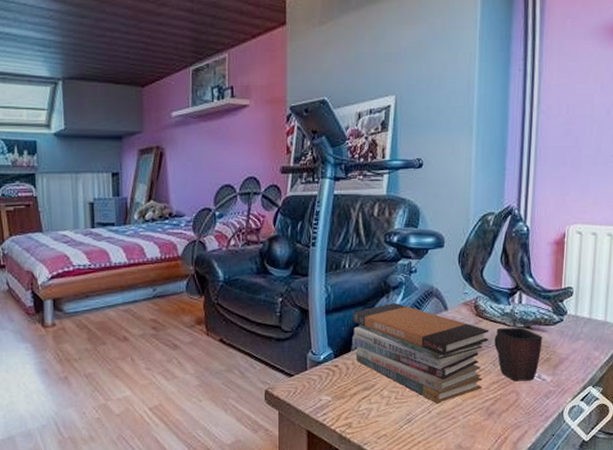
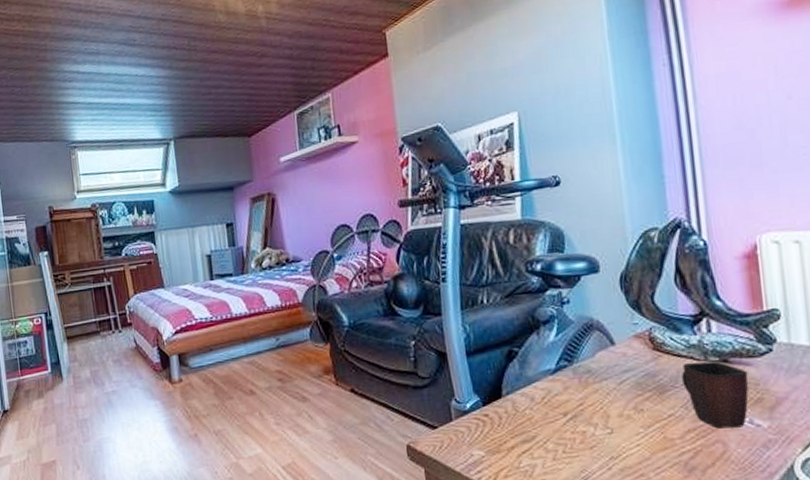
book stack: present [352,302,489,403] -> none [498,339,675,458]

